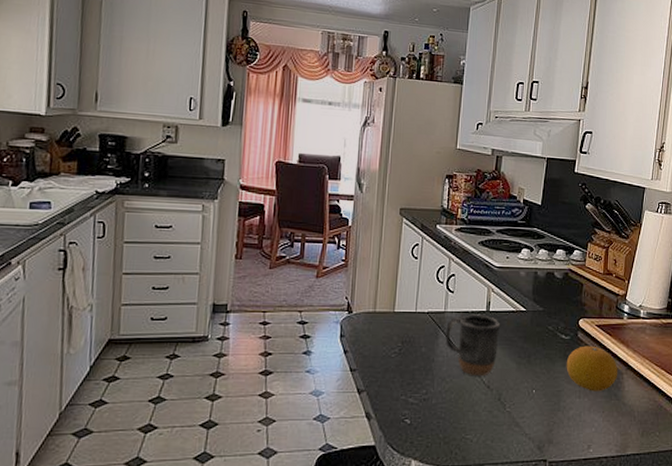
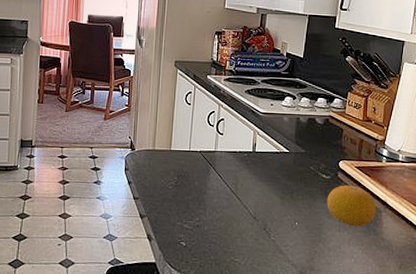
mug: present [445,311,501,377] -> none [216,151,266,209]

